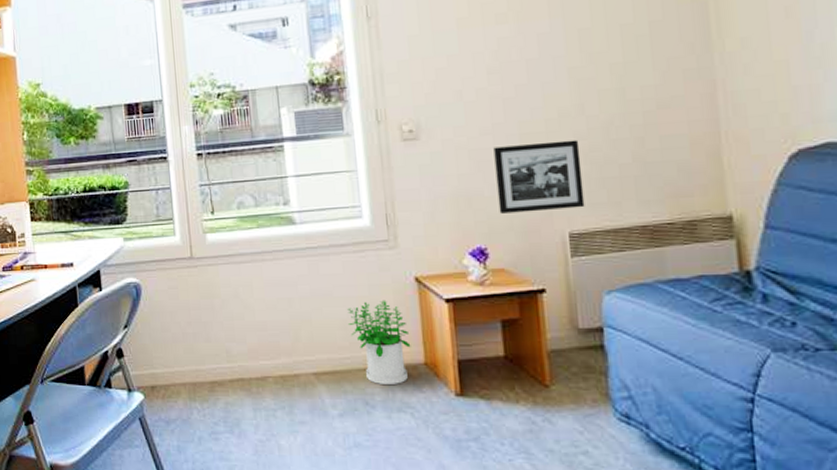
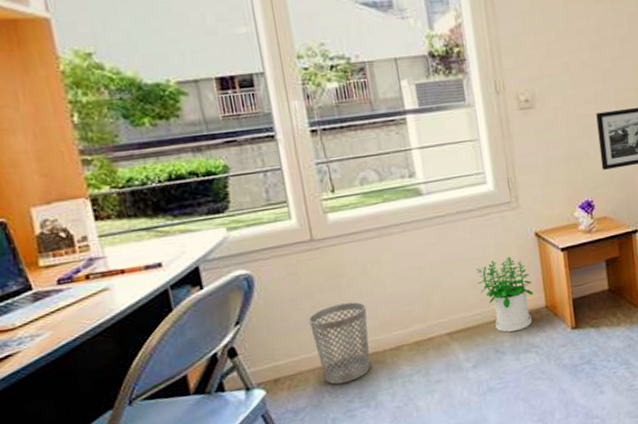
wastebasket: none [184,324,237,403] -> present [309,302,371,385]

